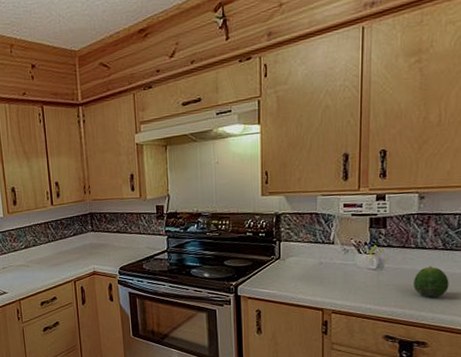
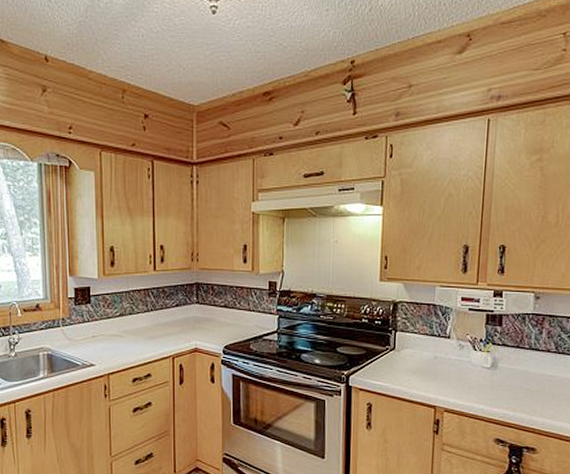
fruit: present [414,265,449,297] -> none [526,368,560,401]

